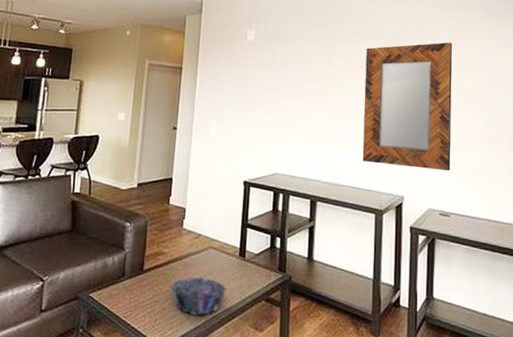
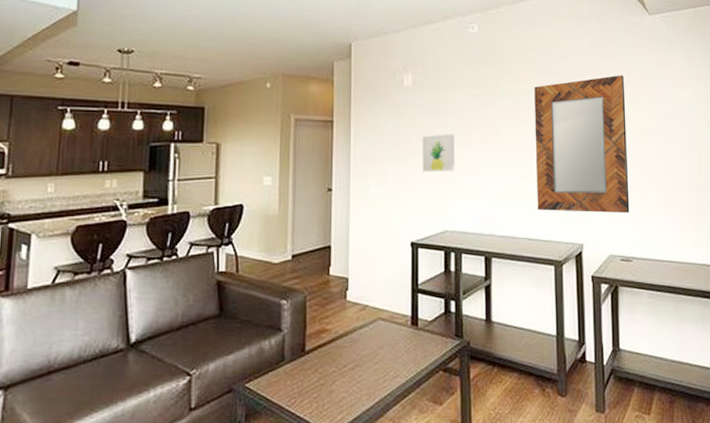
decorative bowl: present [171,276,227,316] -> none [338,352,401,395]
wall art: none [259,86,289,120] -> present [422,134,455,173]

